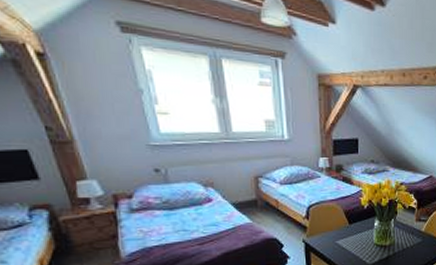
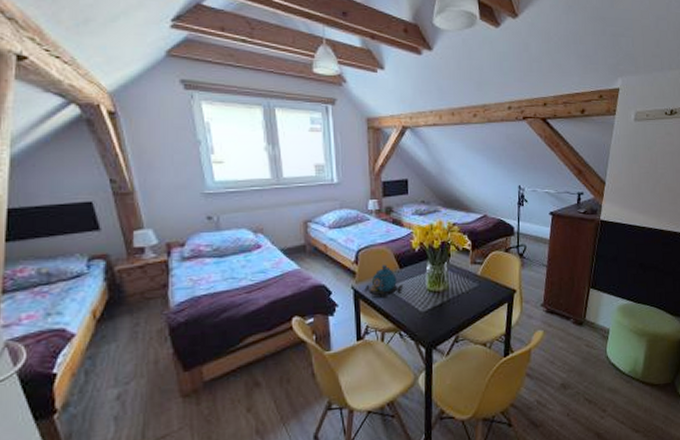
teapot: none [315,220,351,251] -> present [364,265,402,298]

